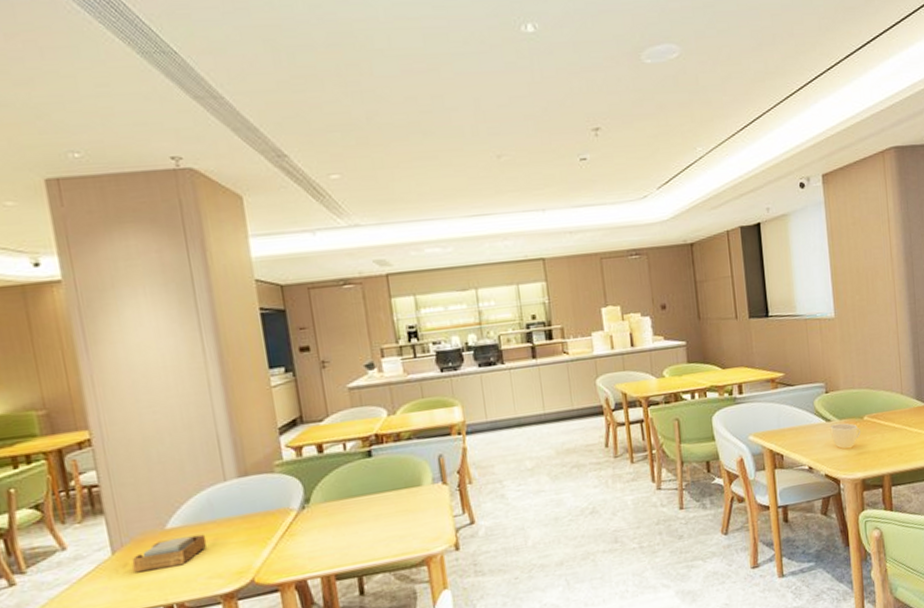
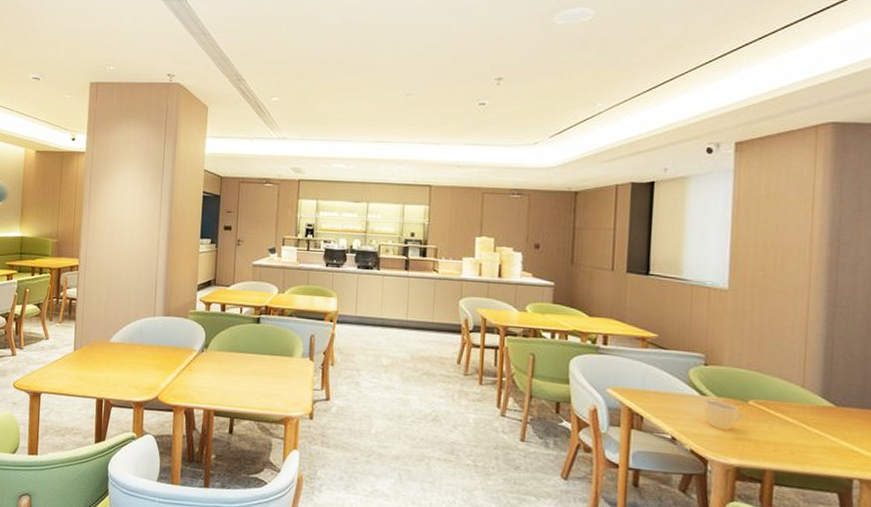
napkin holder: present [131,534,207,573] -> none [84,349,134,372]

